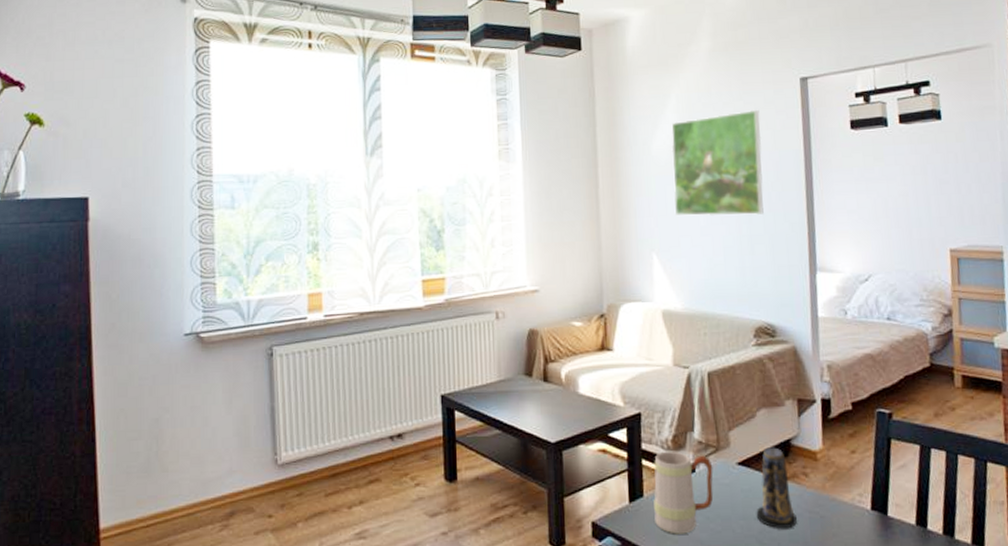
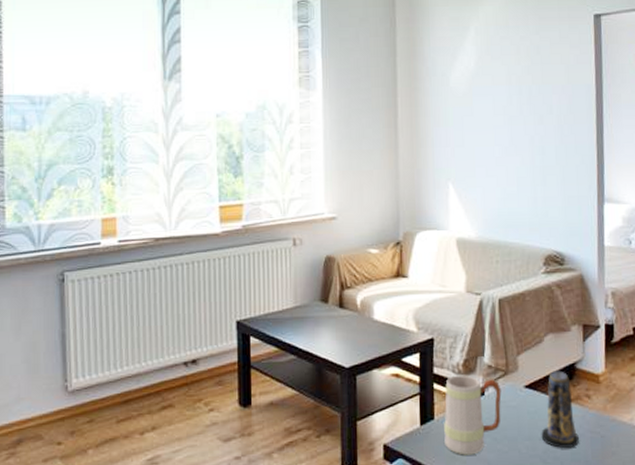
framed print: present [671,109,764,216] -> none [469,44,556,147]

